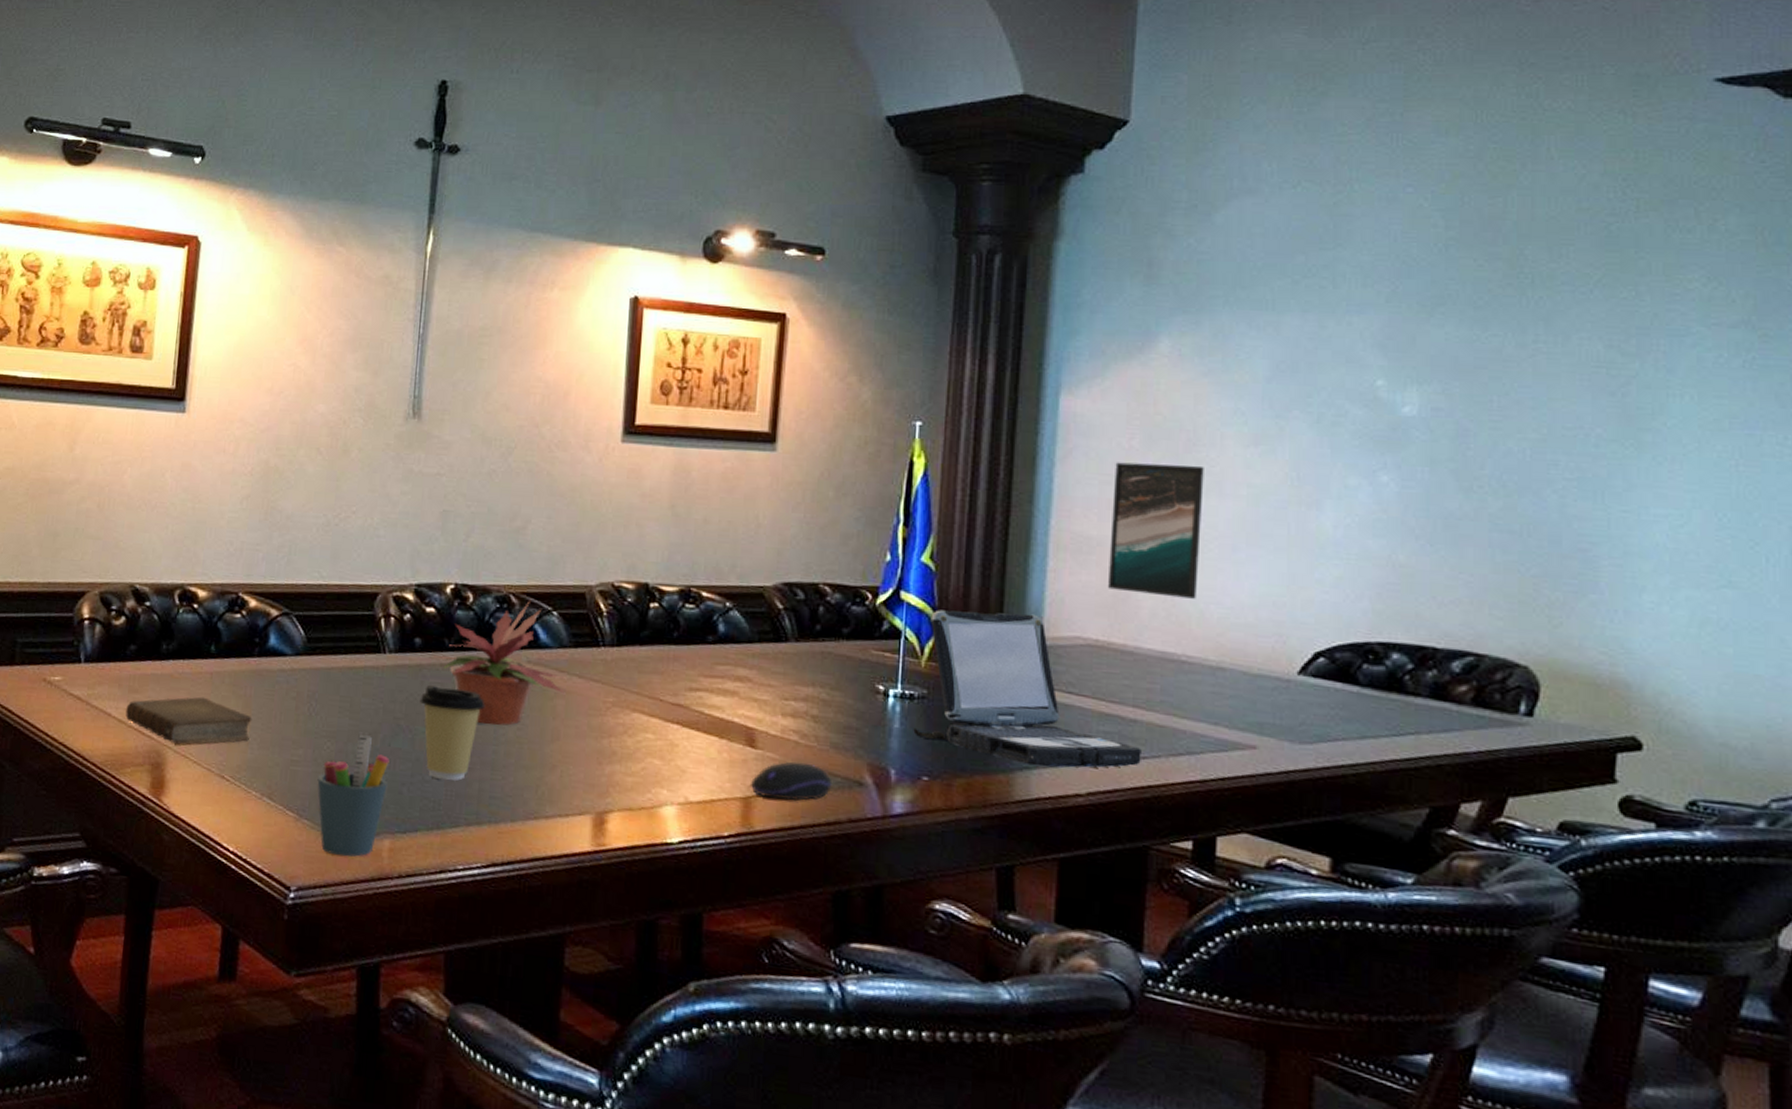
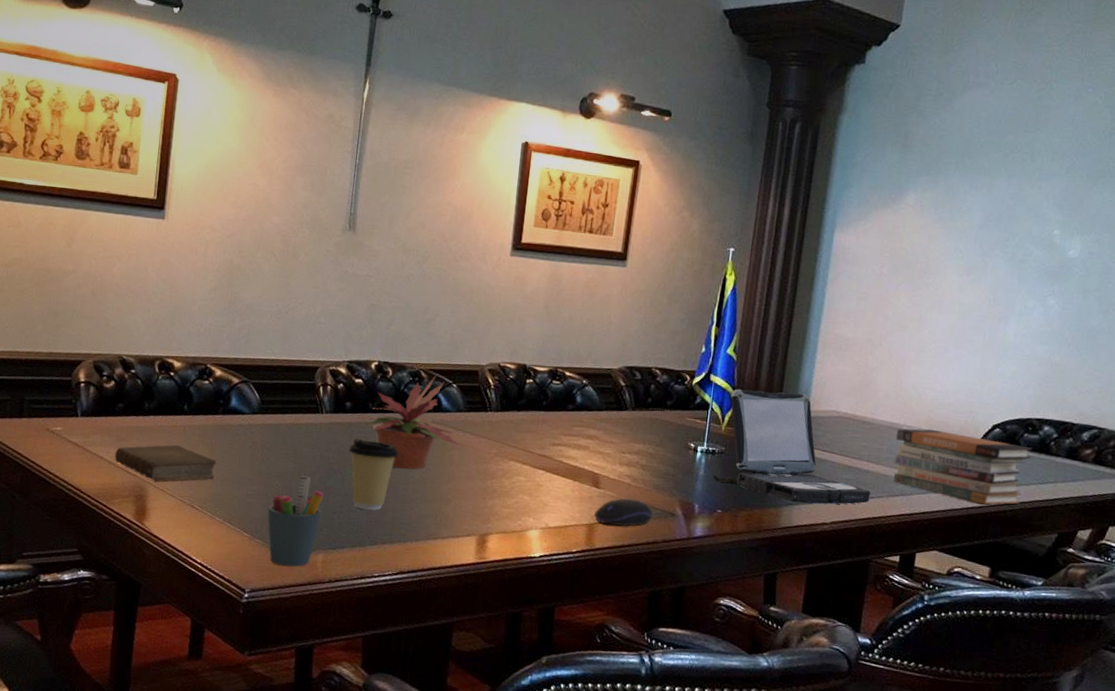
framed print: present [1108,462,1204,599] -> none [857,284,931,385]
book stack: none [1172,660,1378,767] -> present [893,428,1033,505]

